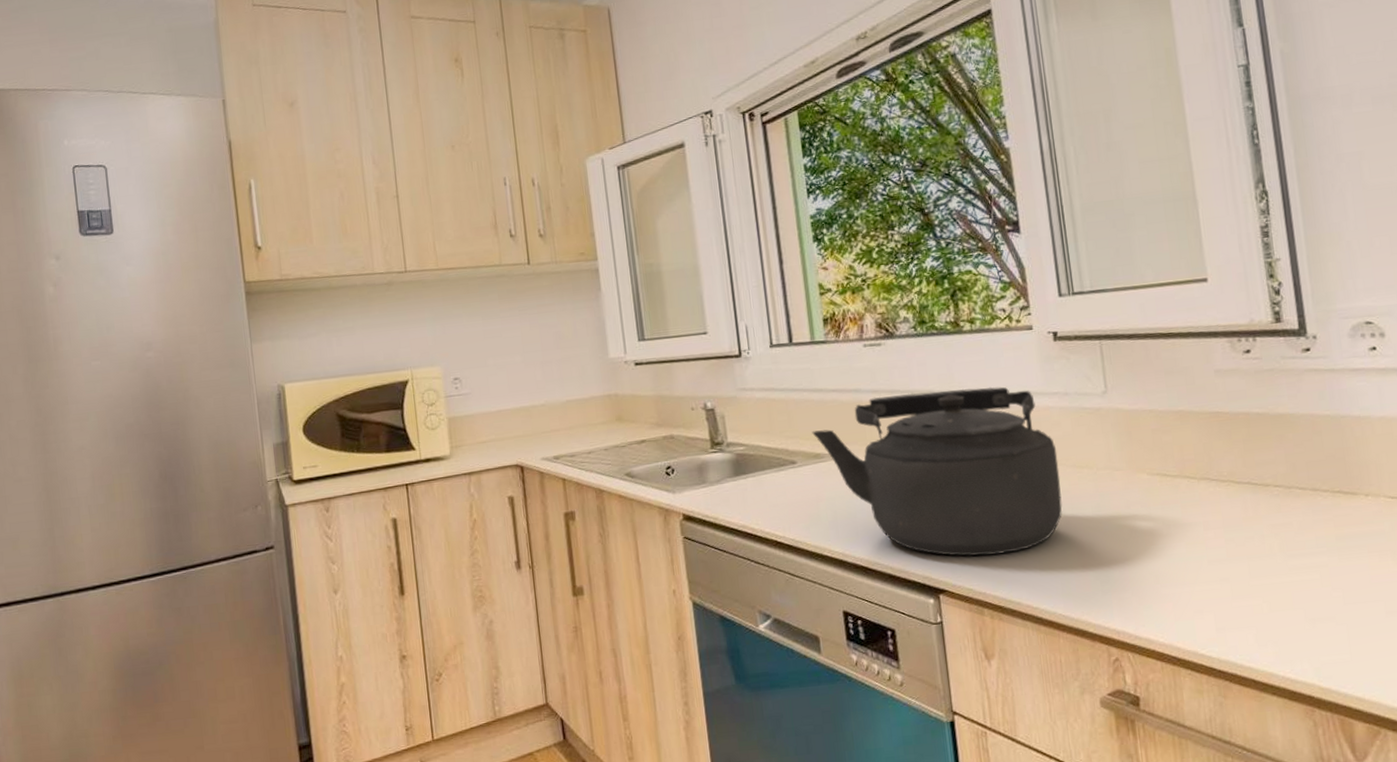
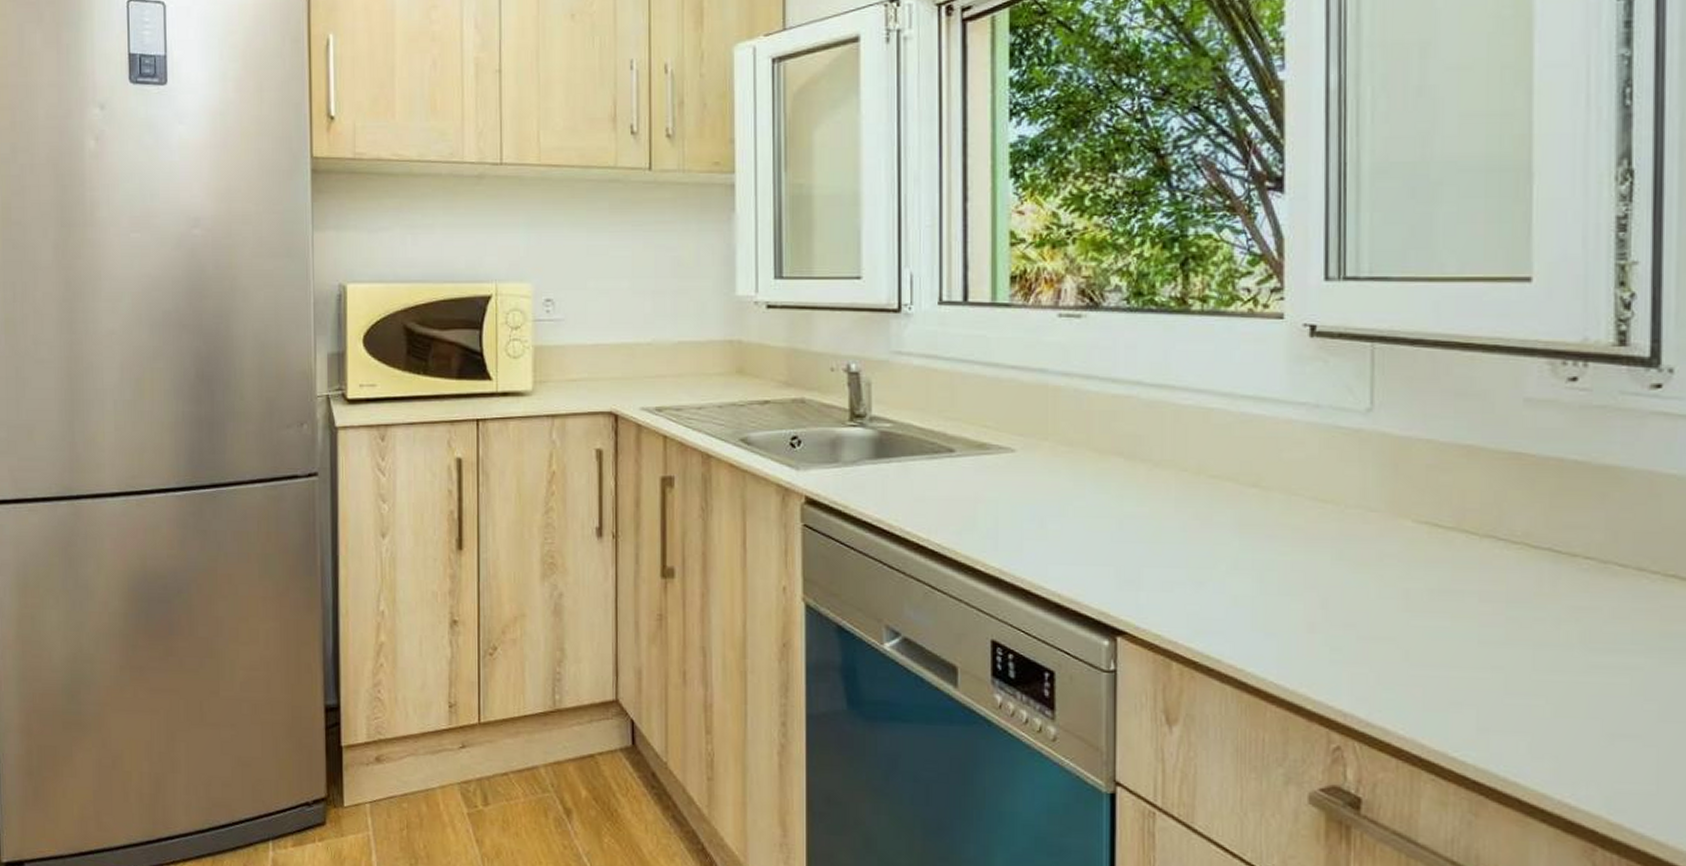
kettle: present [812,386,1063,556] -> none [979,381,1295,598]

